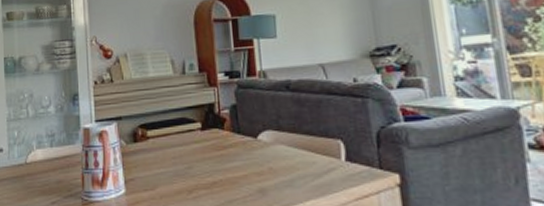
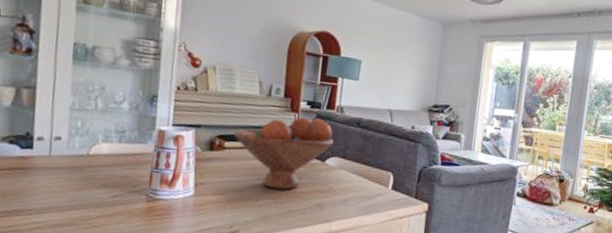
fruit bowl: none [155,89,263,177] -> present [233,117,334,190]

